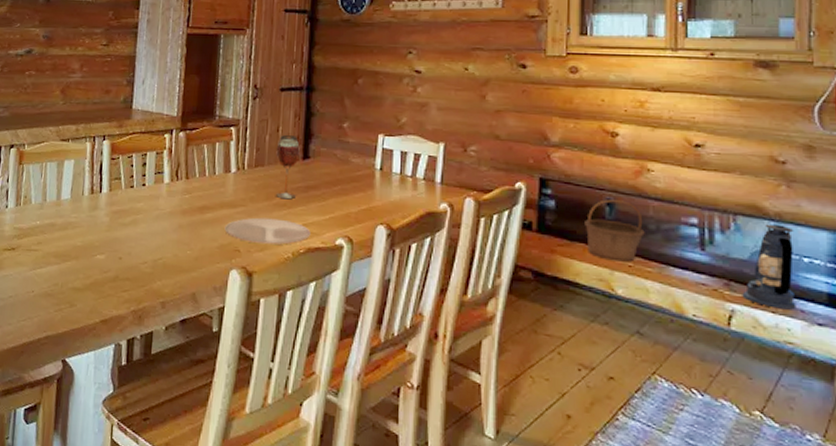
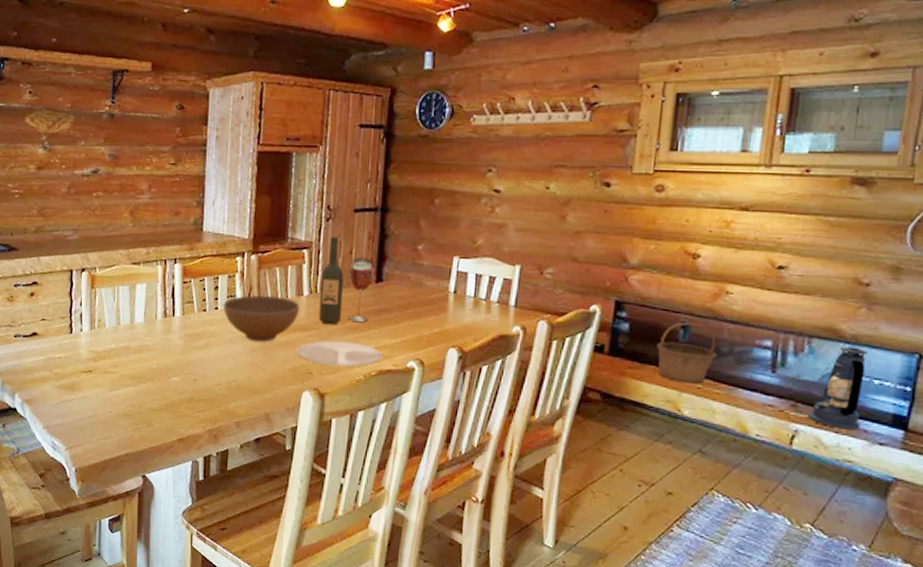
bowl: none [150,172,228,218] -> present [223,295,300,342]
wine bottle: none [246,115,271,201] -> present [318,237,344,324]

